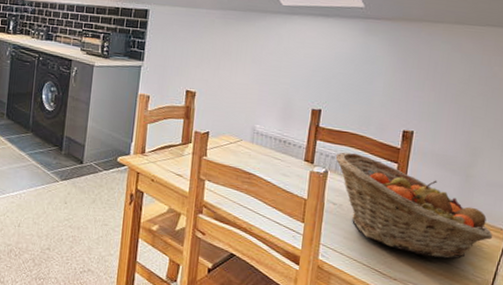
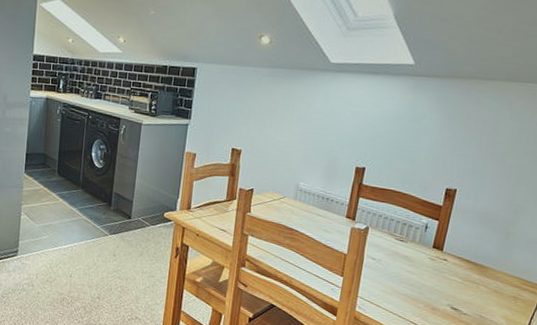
fruit basket: present [335,152,493,259] -> none [377,209,529,313]

